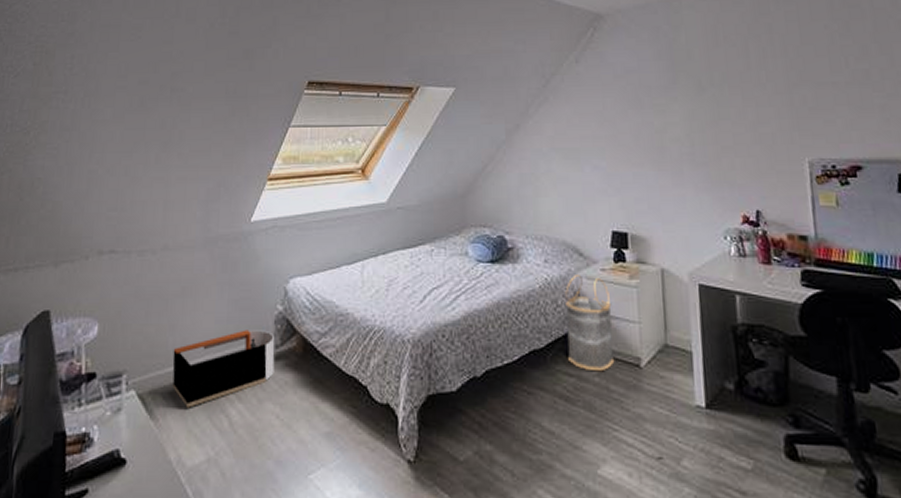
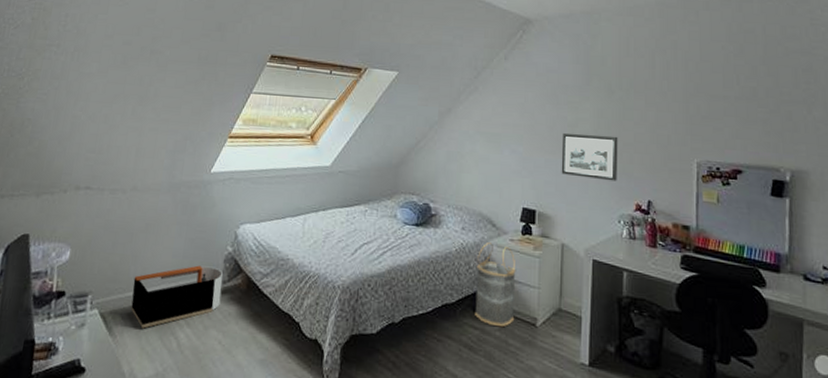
picture frame: none [650,139,718,192] -> present [561,133,618,182]

